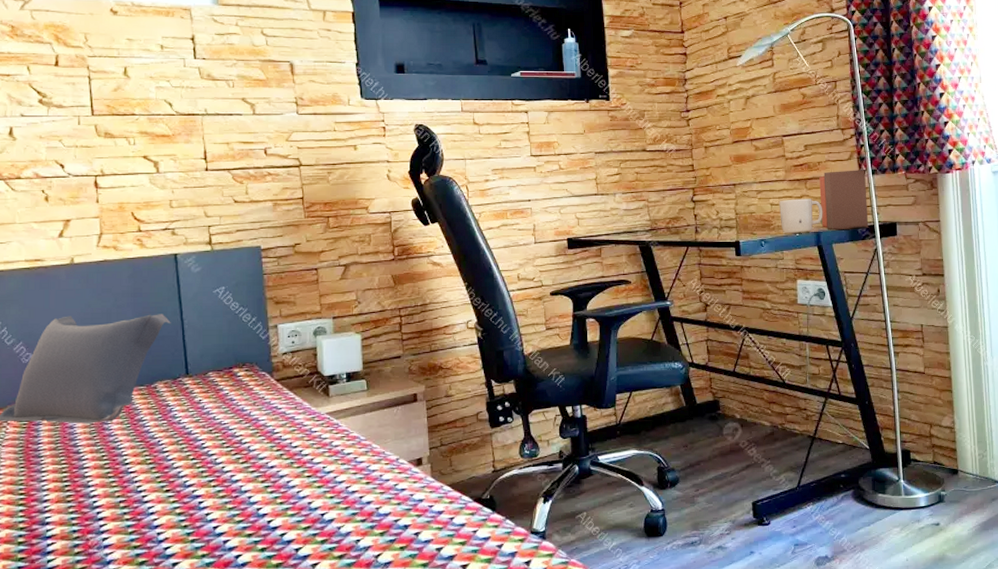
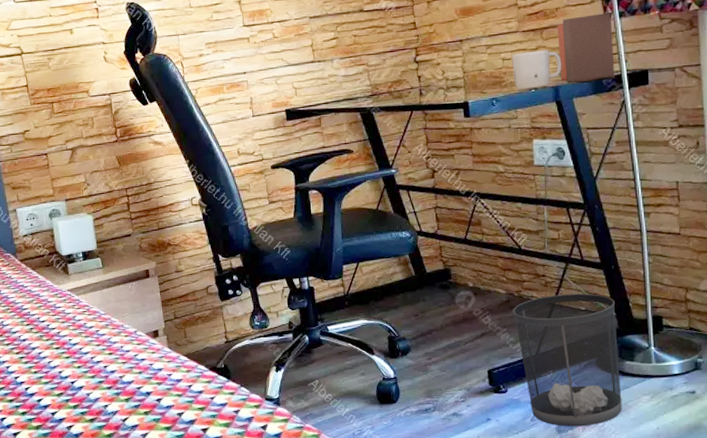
waste bin: none [776,427,875,559] -> present [513,293,622,427]

